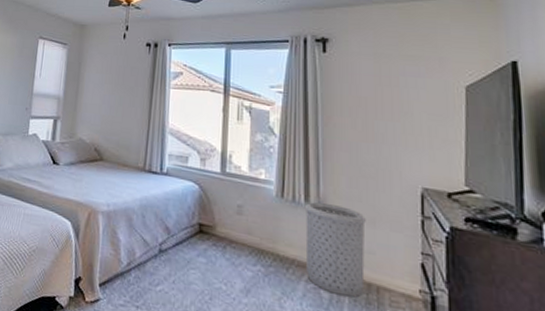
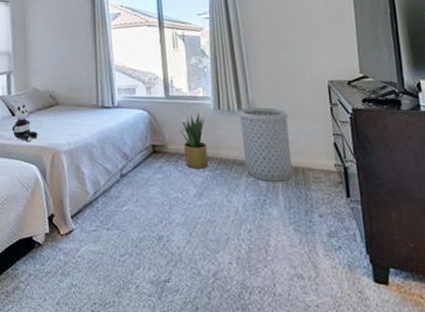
stuffed animal: none [50,153,78,195] -> present [12,104,39,142]
planter: none [232,197,266,263] -> present [179,113,209,169]

